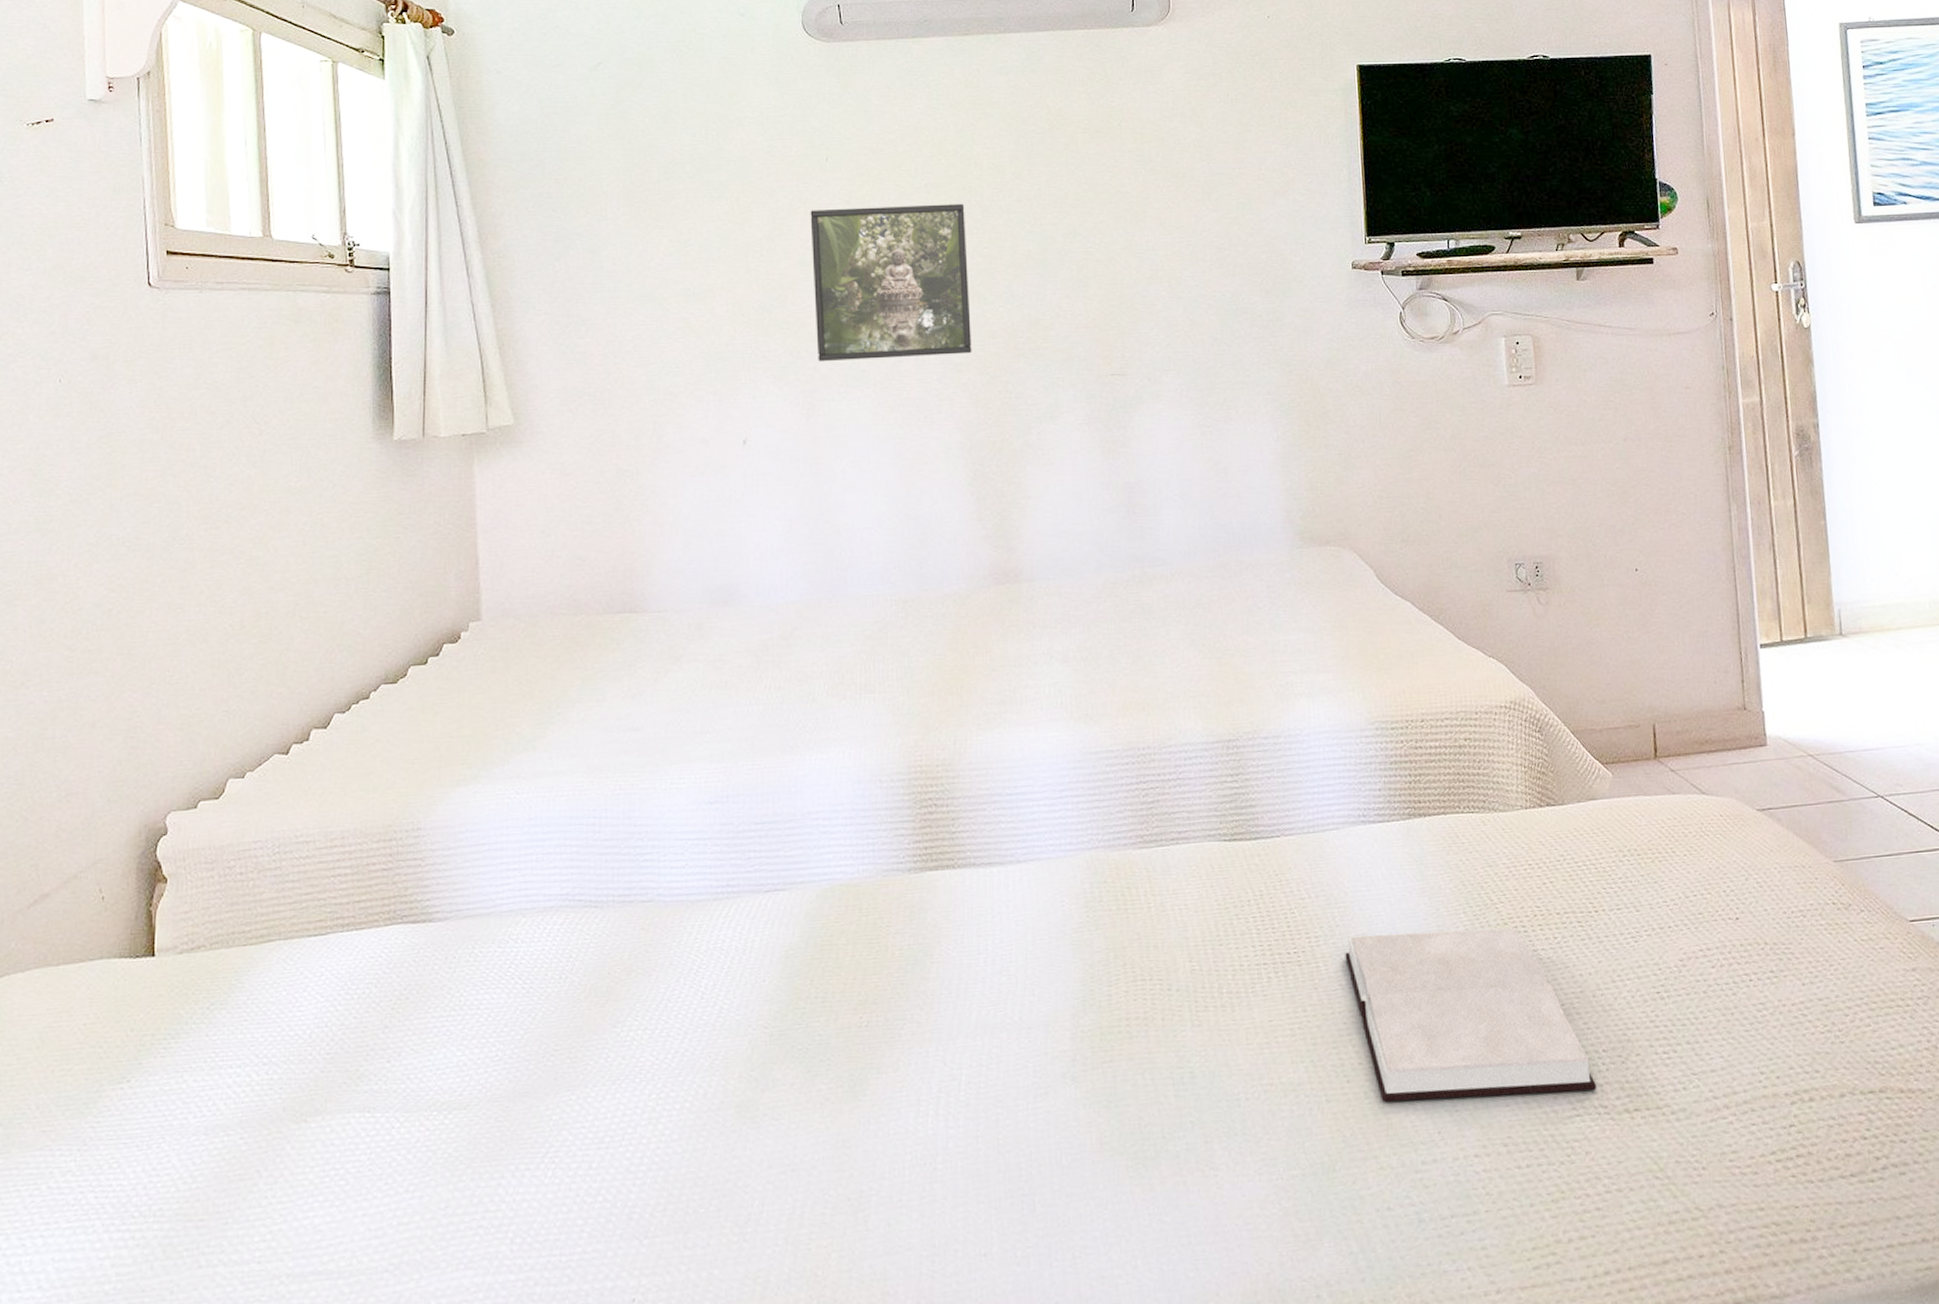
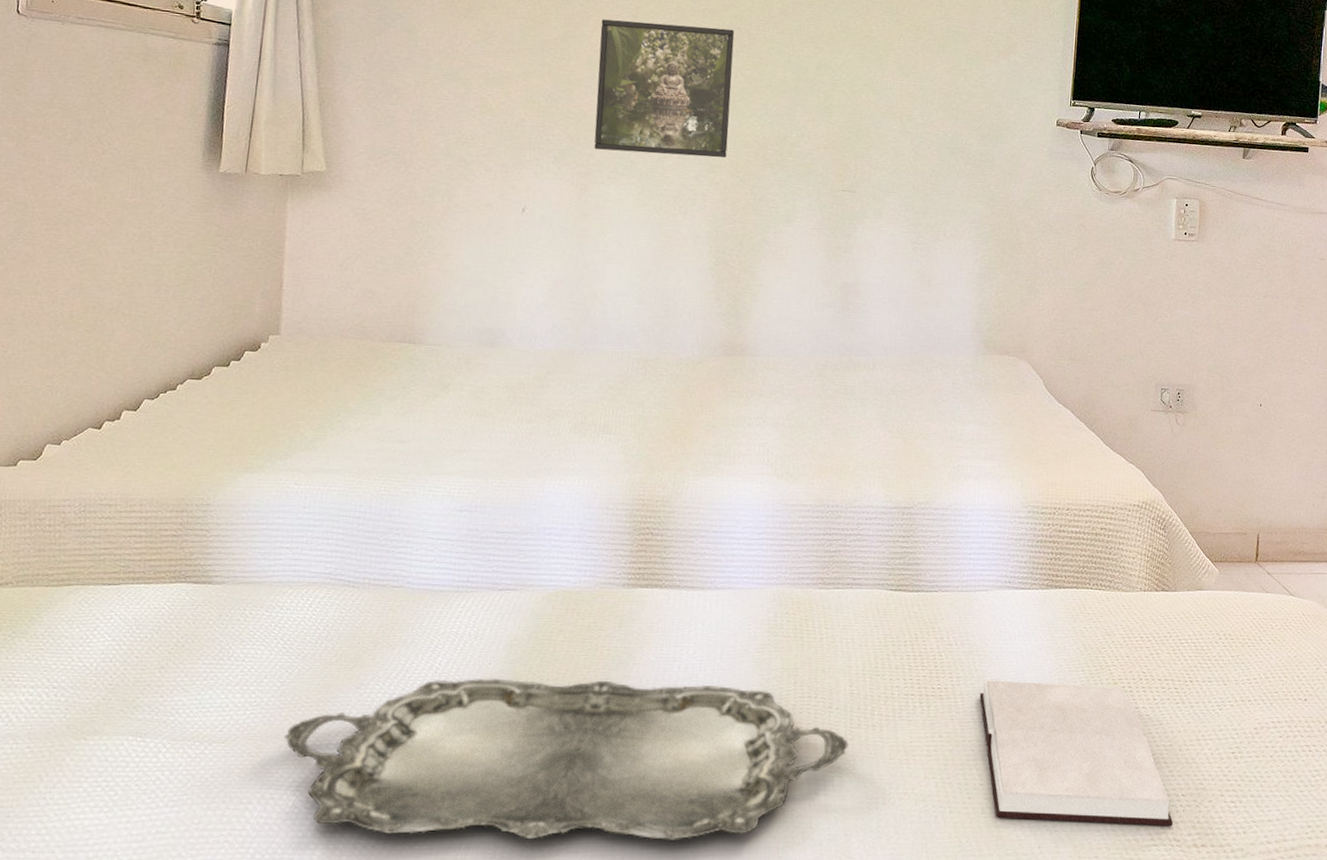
serving tray: none [534,977,1196,1199] -> present [284,678,849,842]

